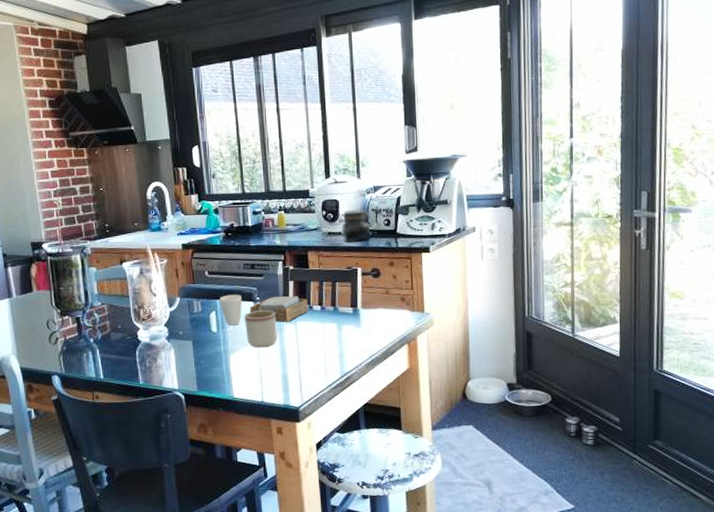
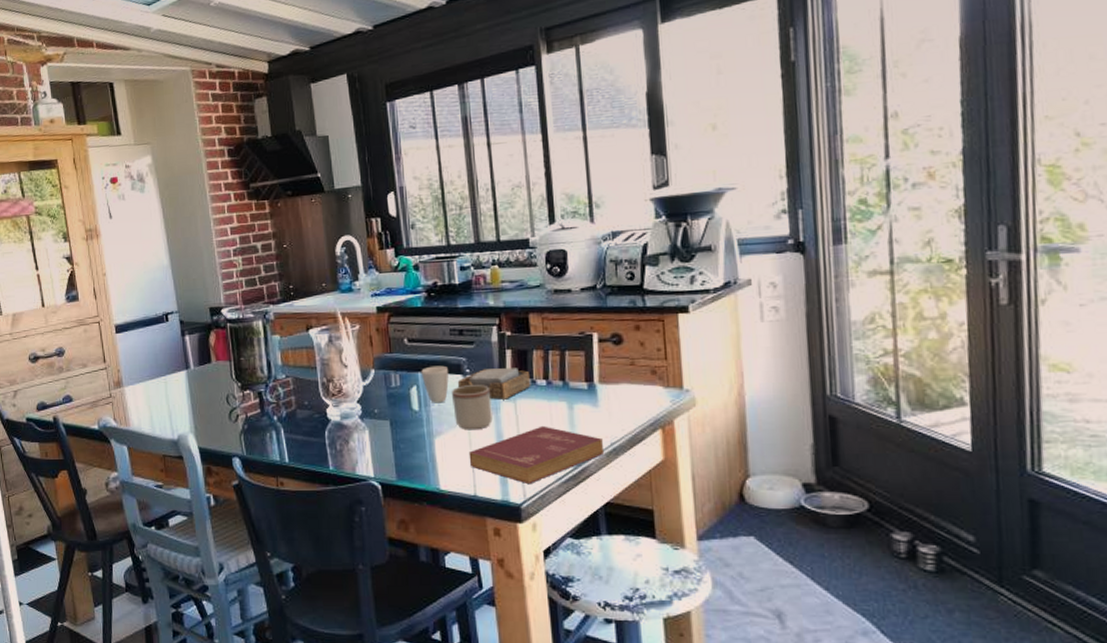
book: none [258,343,365,391] -> present [468,425,605,485]
jar: present [338,209,372,242] -> none [566,260,610,301]

